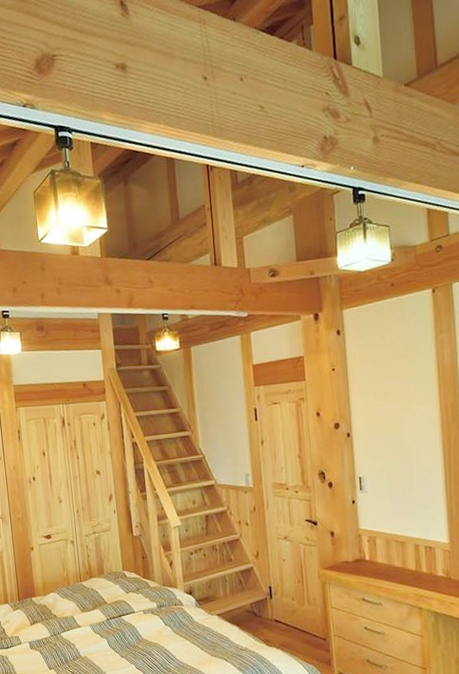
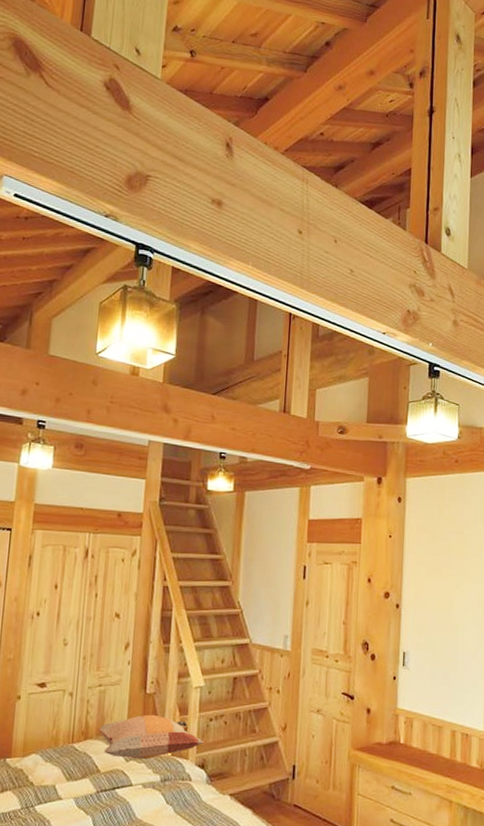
decorative pillow: none [98,553,189,591] -> present [97,714,204,760]

